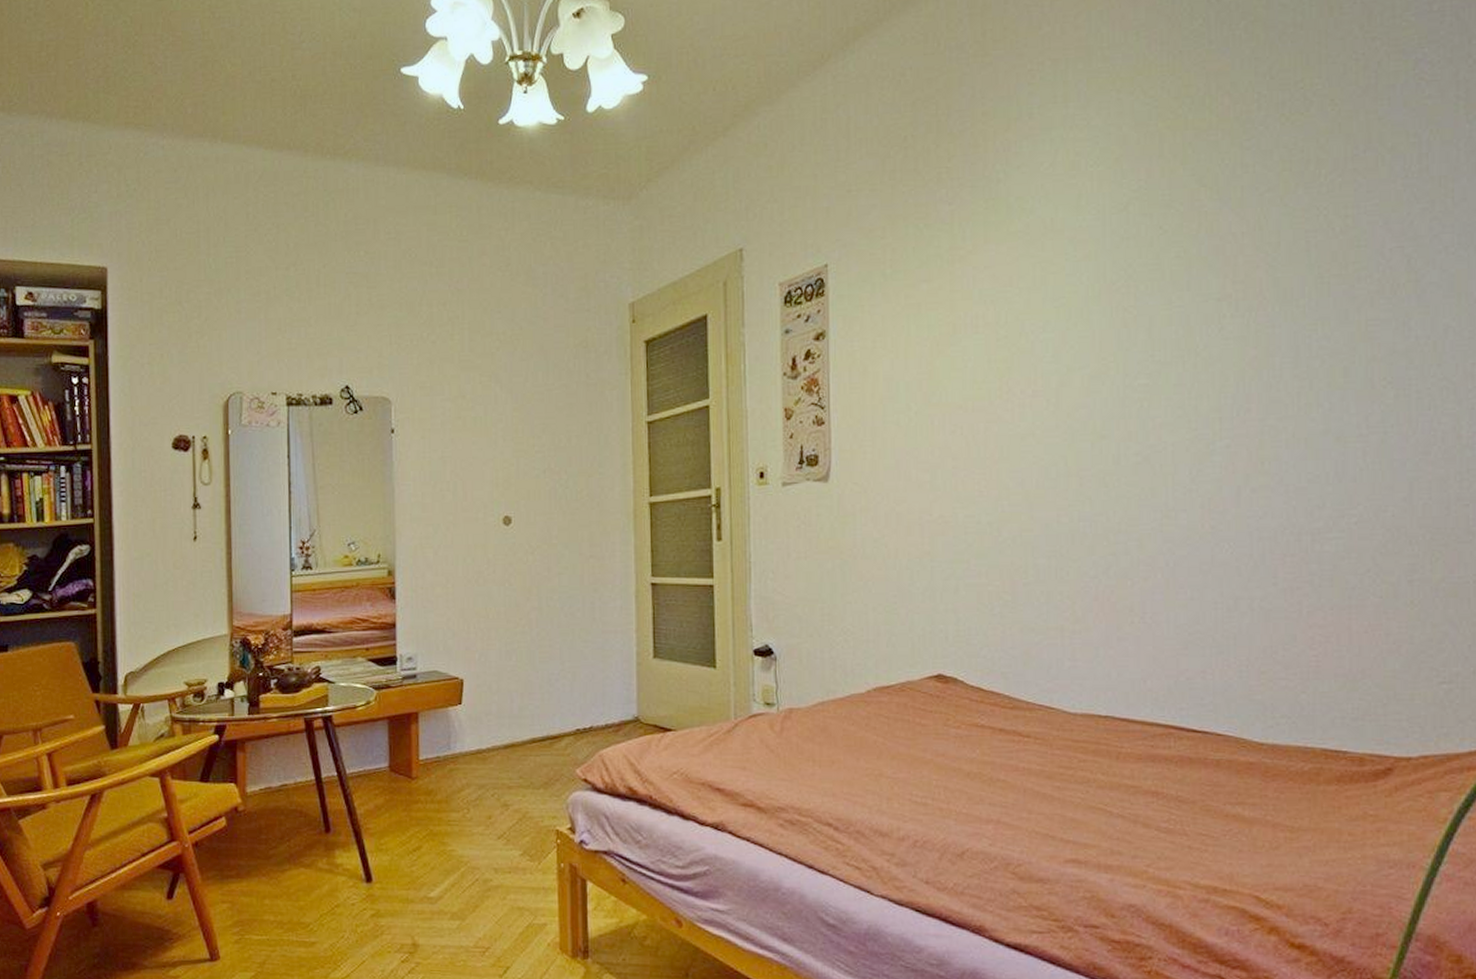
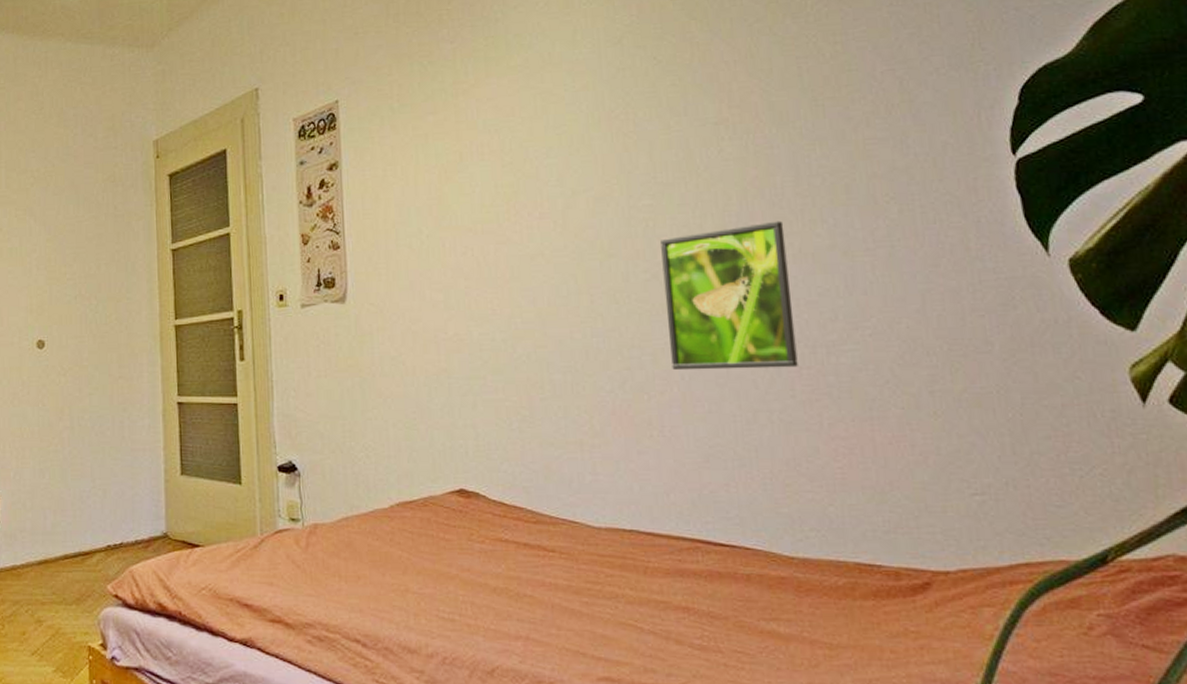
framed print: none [1154,404,1282,557] -> present [661,221,798,371]

